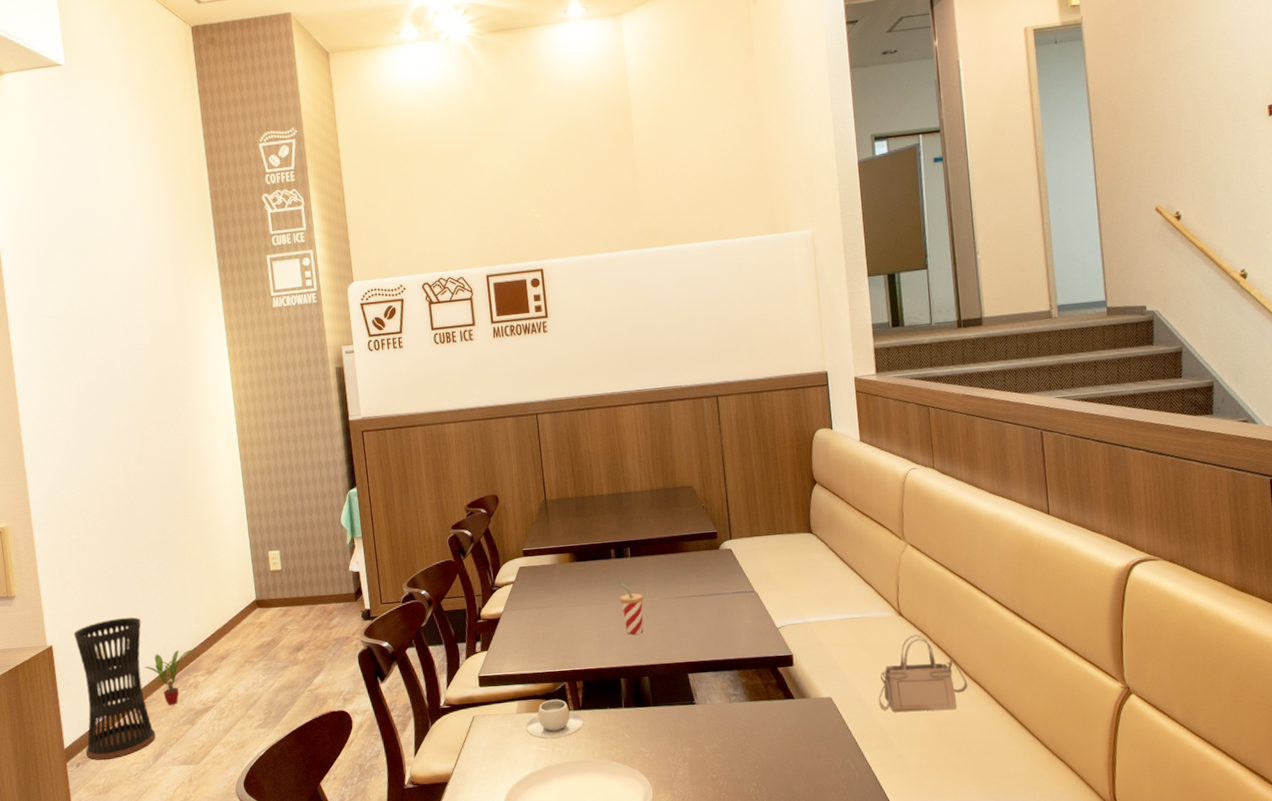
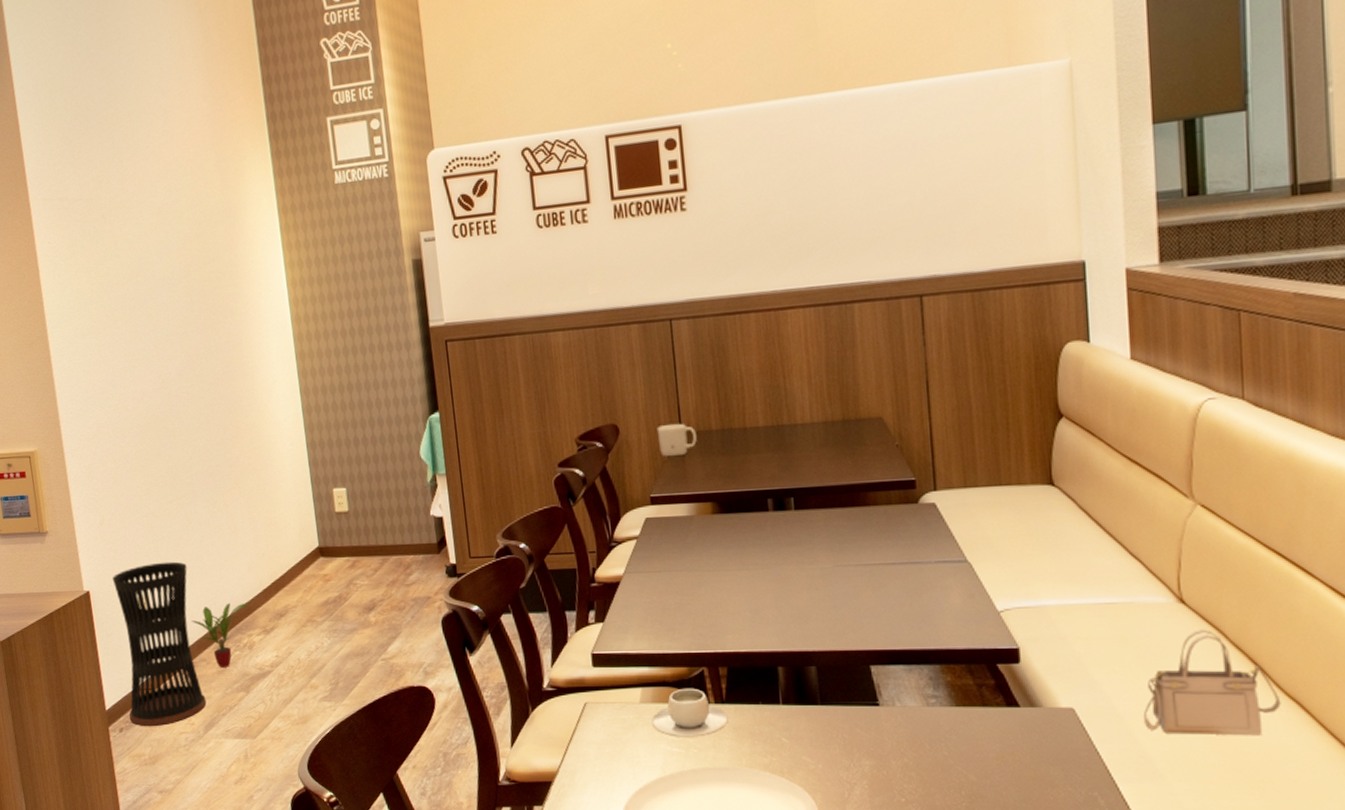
mug: none [527,493,558,520] -> present [656,423,697,458]
beverage cup: present [618,581,644,635] -> none [776,541,812,611]

